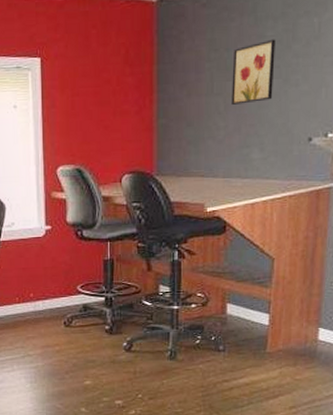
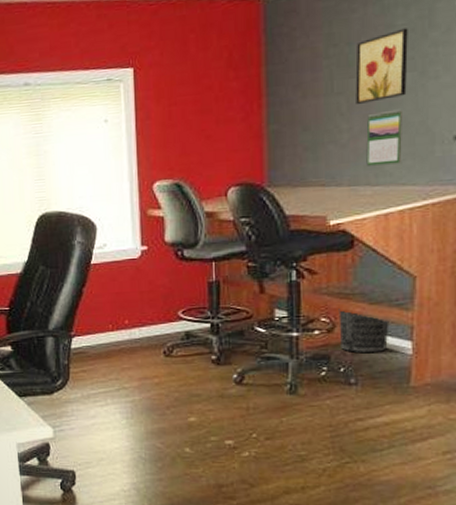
wastebasket: none [211,285,252,324] -> present [338,309,389,354]
calendar: none [238,111,268,161] -> present [366,109,402,166]

